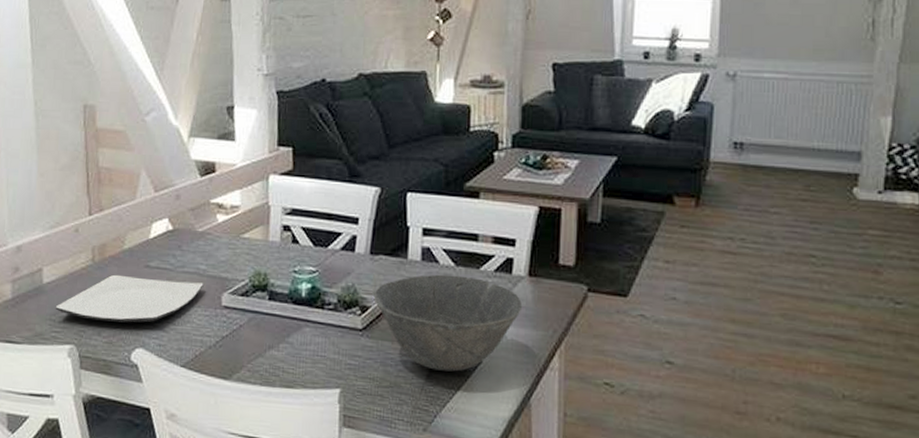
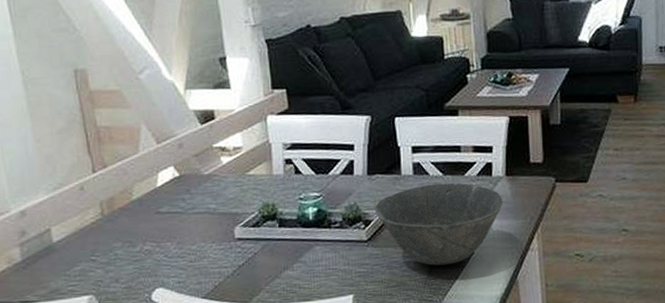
plate: present [55,274,204,323] -> none [68,220,215,269]

